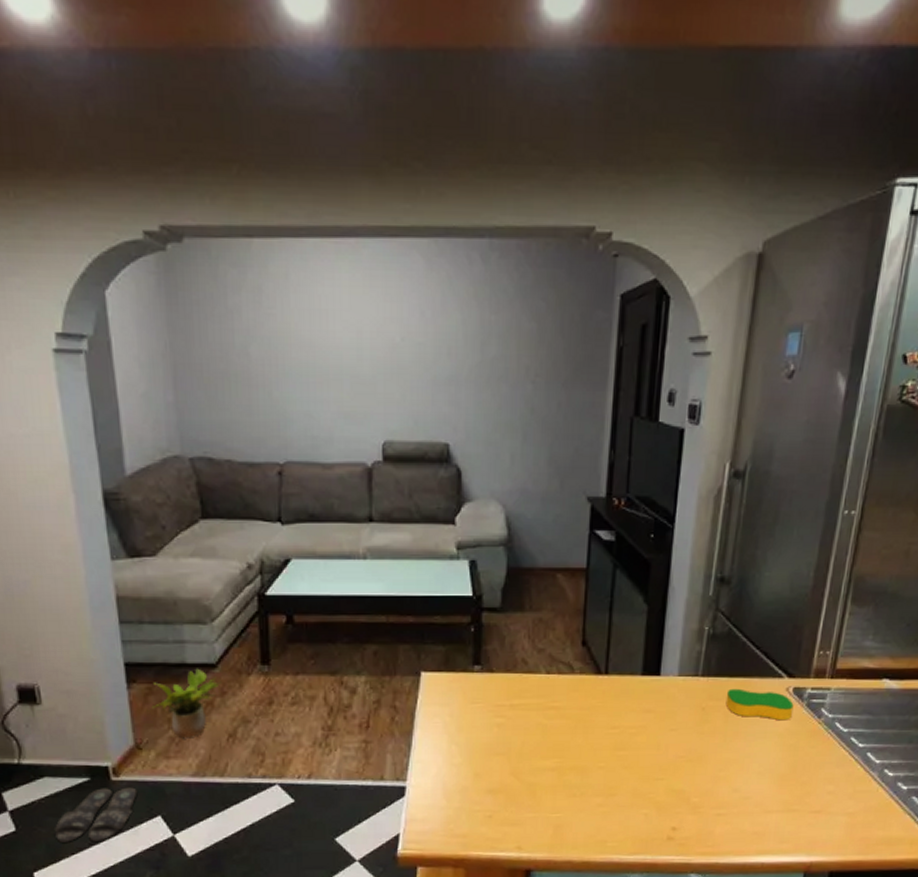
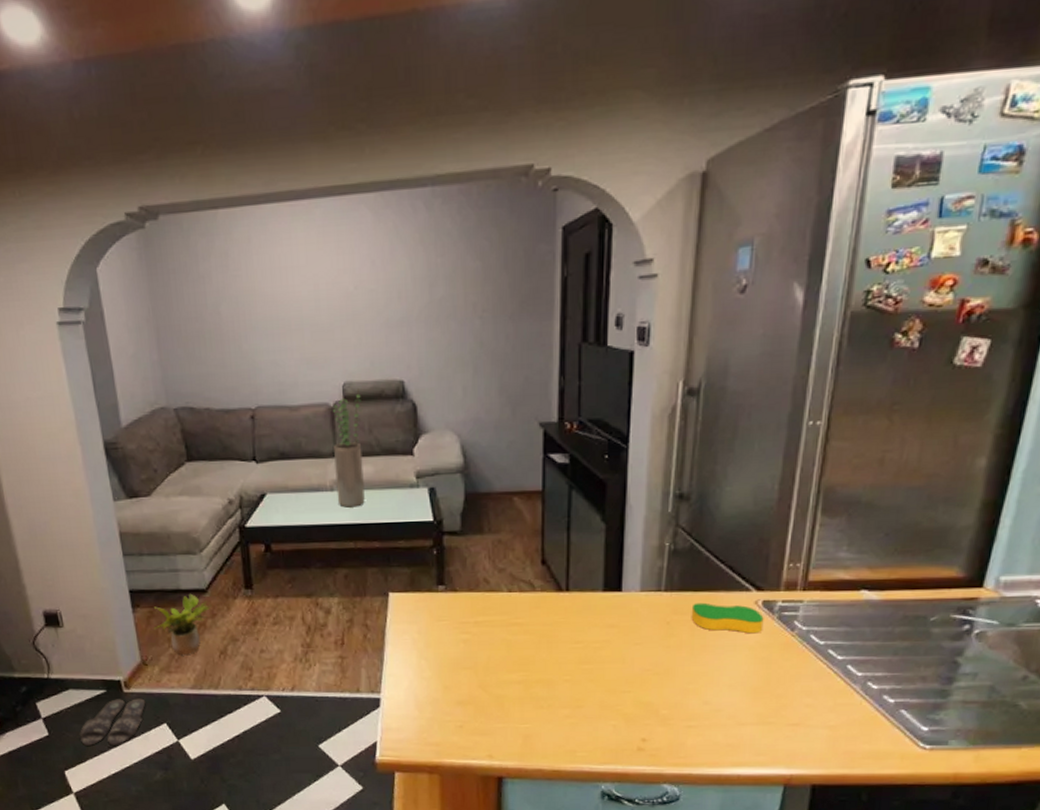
vase: none [369,449,402,578] -> present [333,389,365,508]

